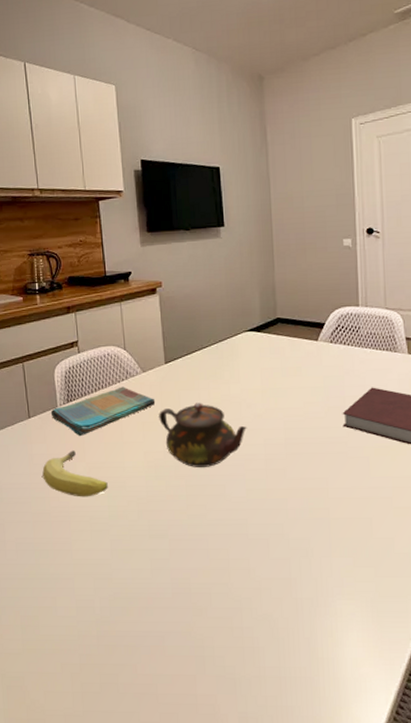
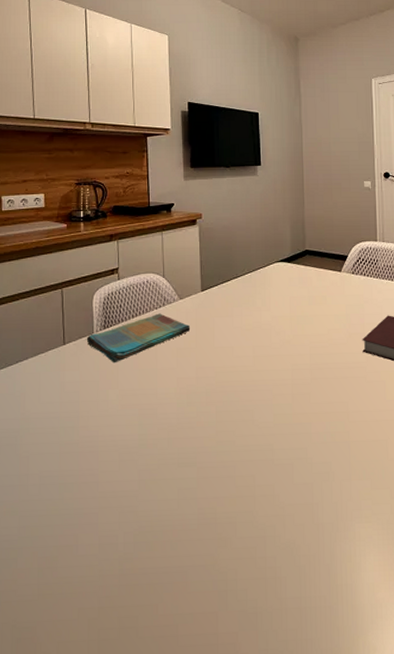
fruit: present [42,450,108,497] -> none [73,377,139,426]
teapot: present [159,403,248,467] -> none [193,329,277,393]

